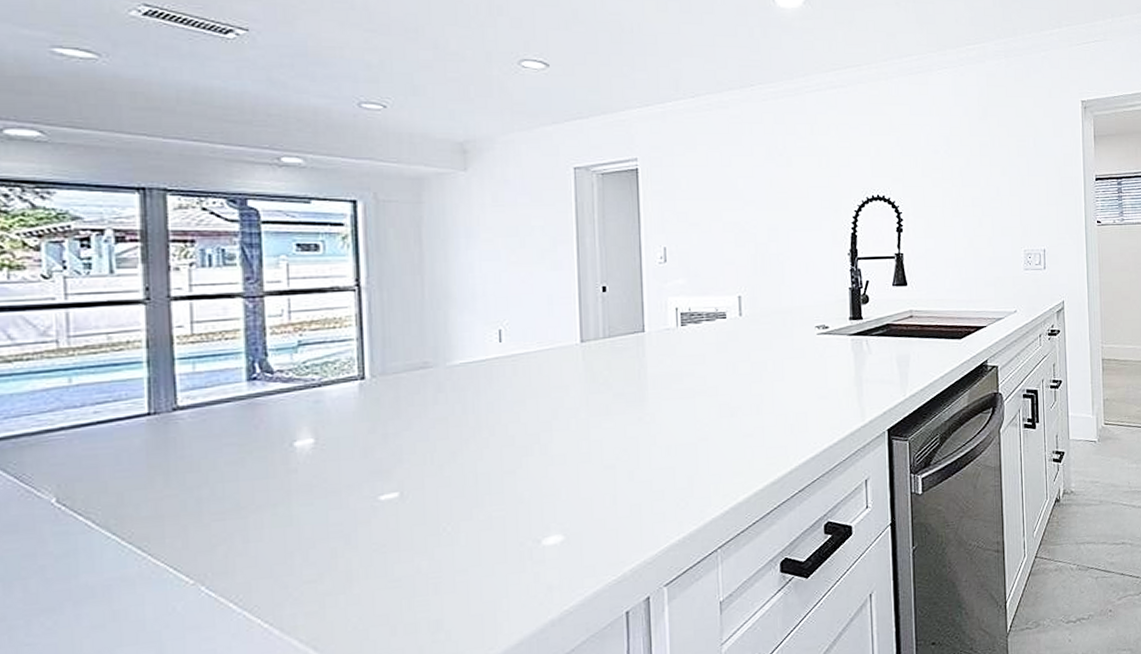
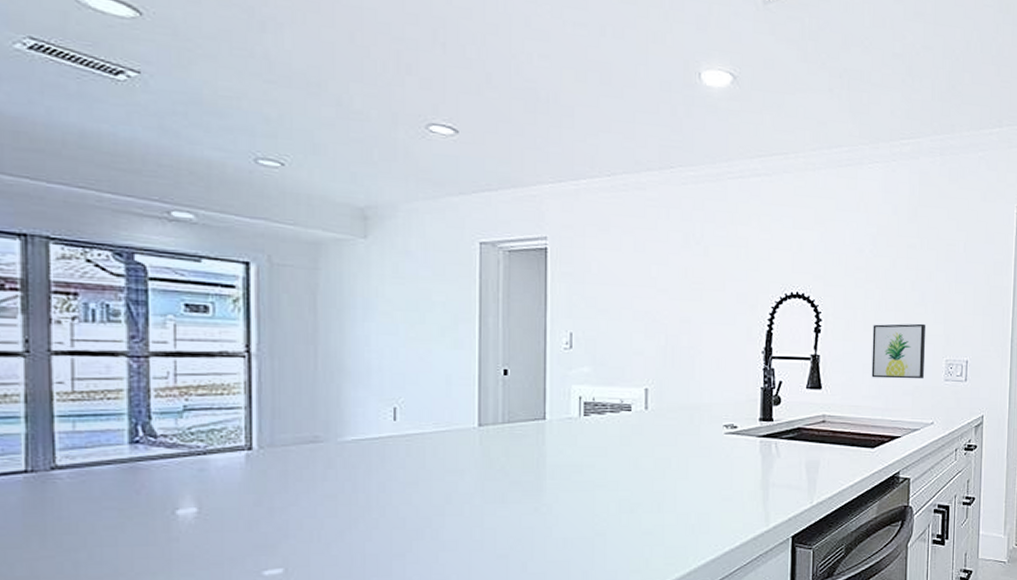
wall art: none [952,217,1005,272] -> present [871,323,927,379]

